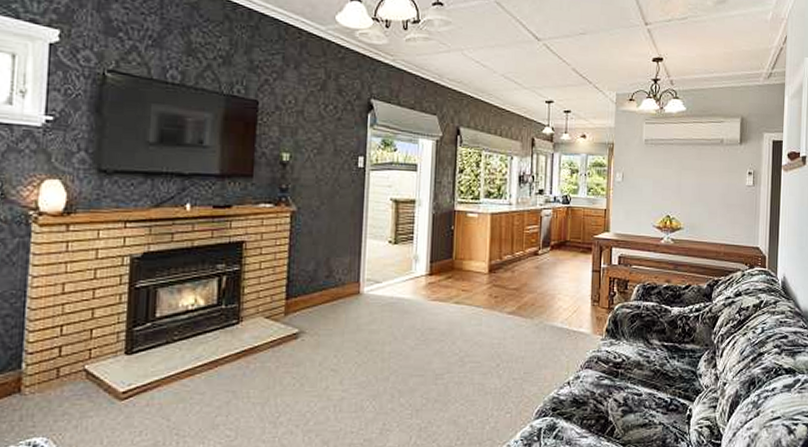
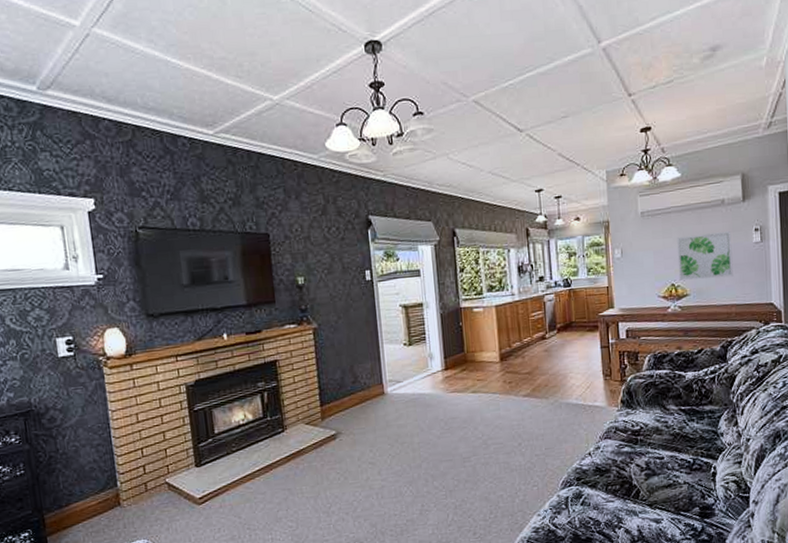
wall art: none [674,169,727,216] -> present [676,231,734,281]

